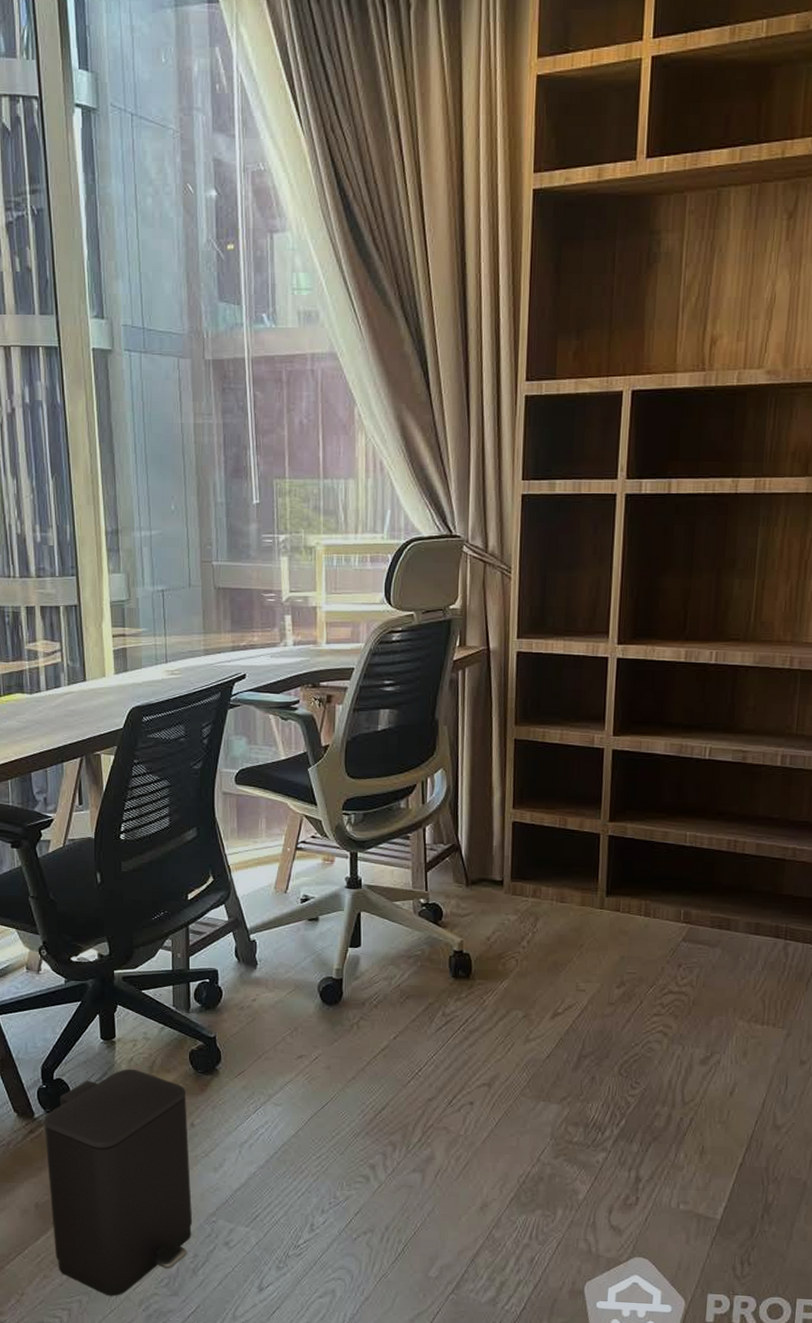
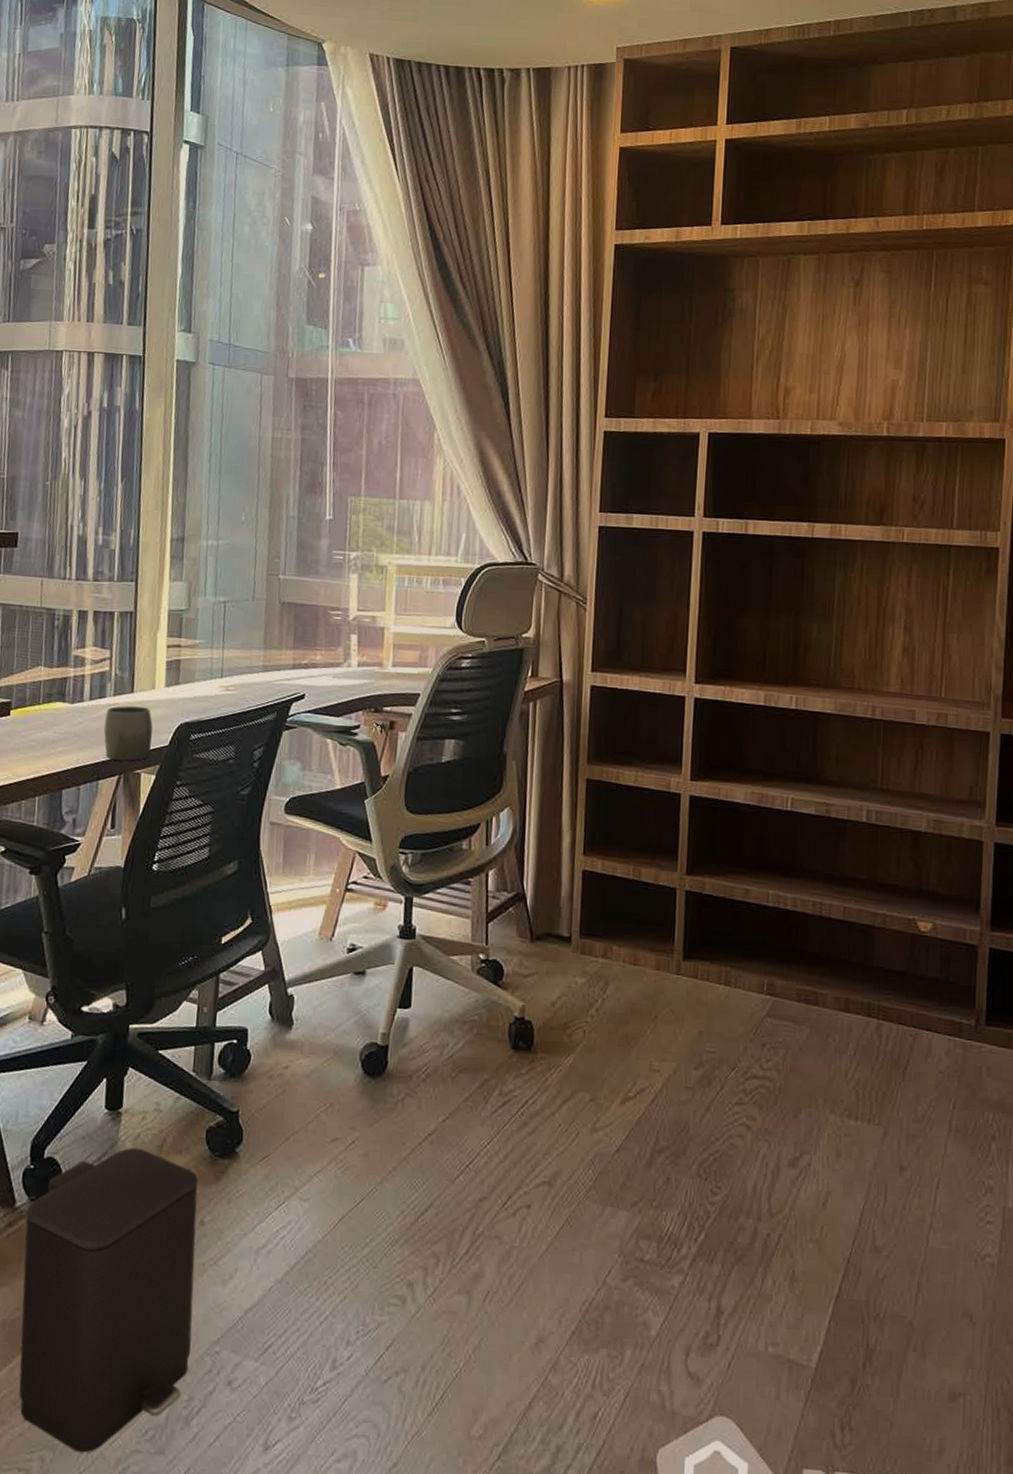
mug: none [62,694,108,744] -> present [103,706,153,761]

